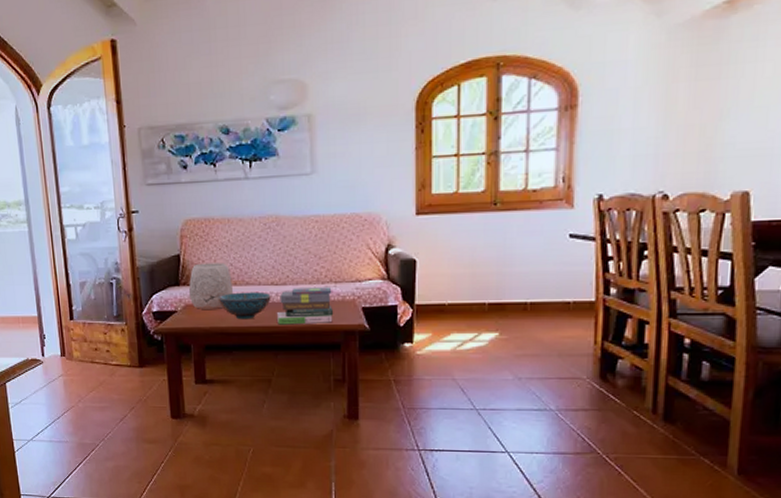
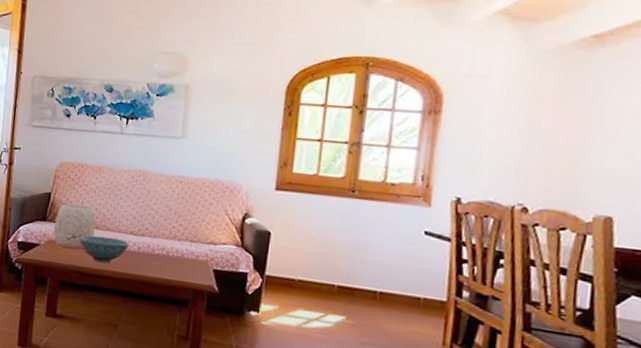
books: present [276,287,334,325] -> none [130,240,187,280]

